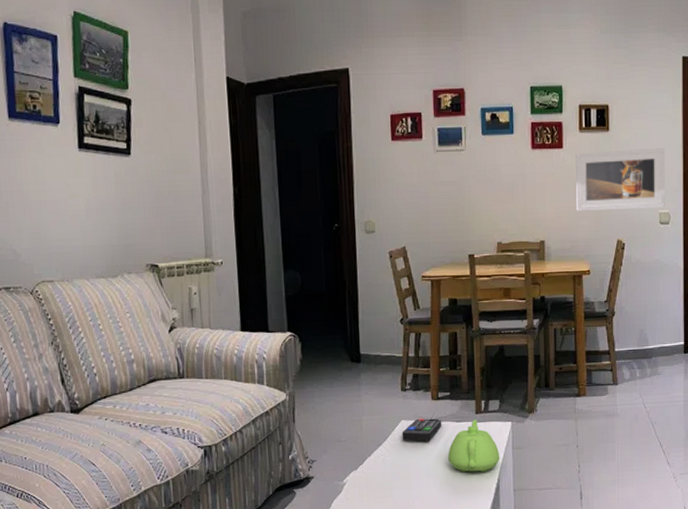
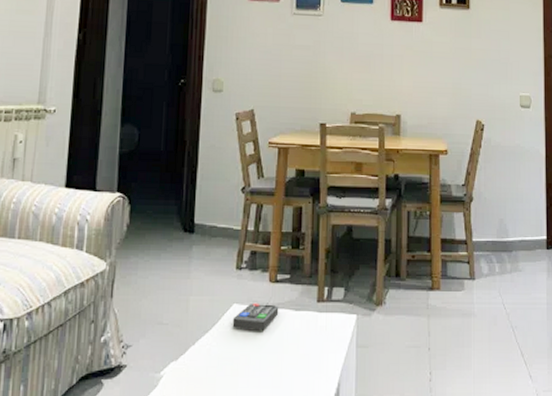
teapot: present [448,419,500,473] -> none [283,308,342,374]
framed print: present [576,149,665,211] -> none [435,28,526,90]

